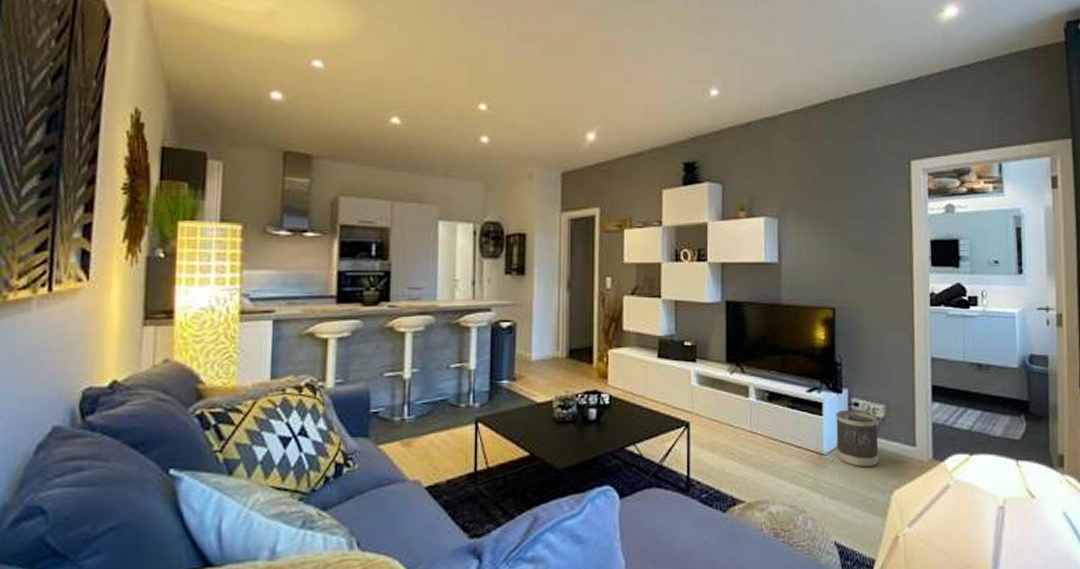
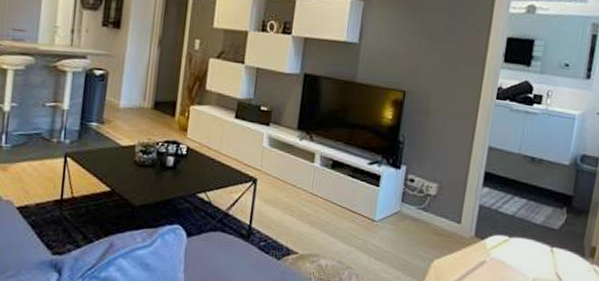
wastebasket: present [836,410,879,468] -> none [387,184,430,238]

